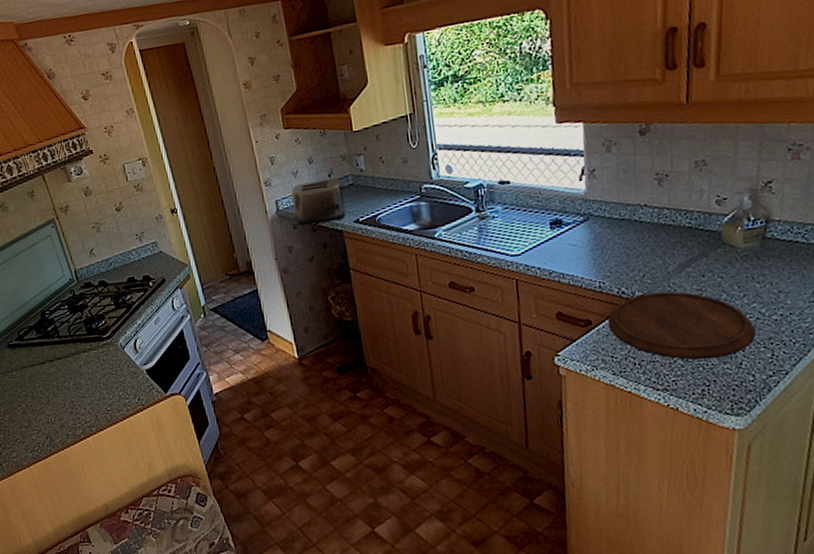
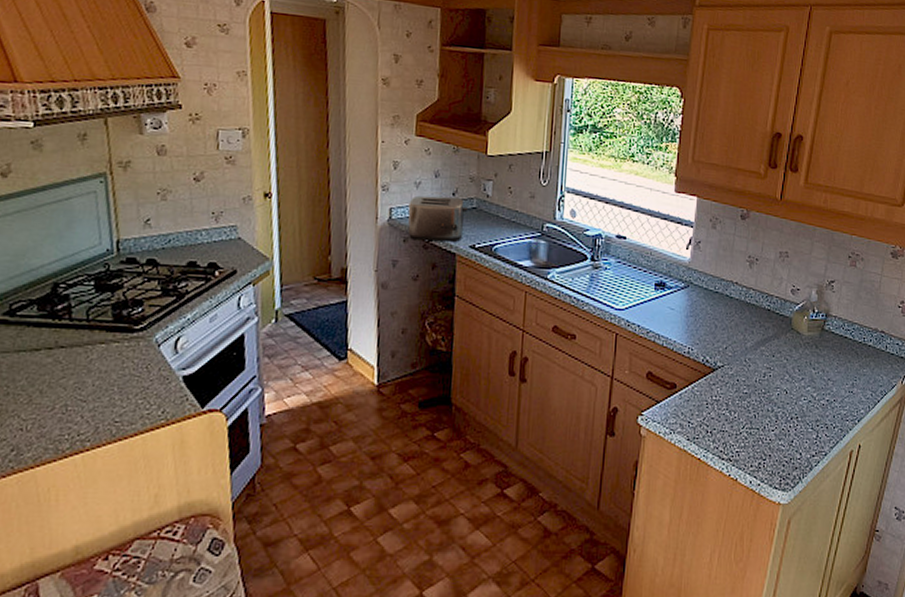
cutting board: present [608,291,756,361] -> none [691,364,806,435]

